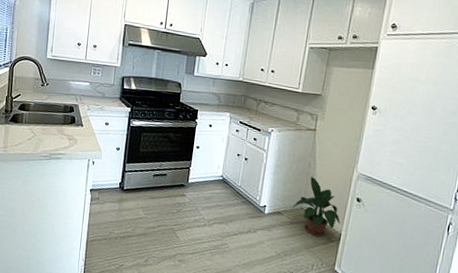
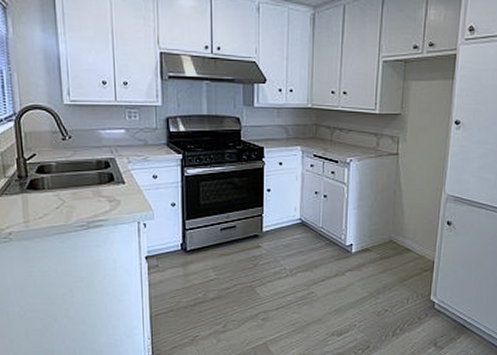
potted plant: present [292,177,341,237] -> none [381,206,432,269]

